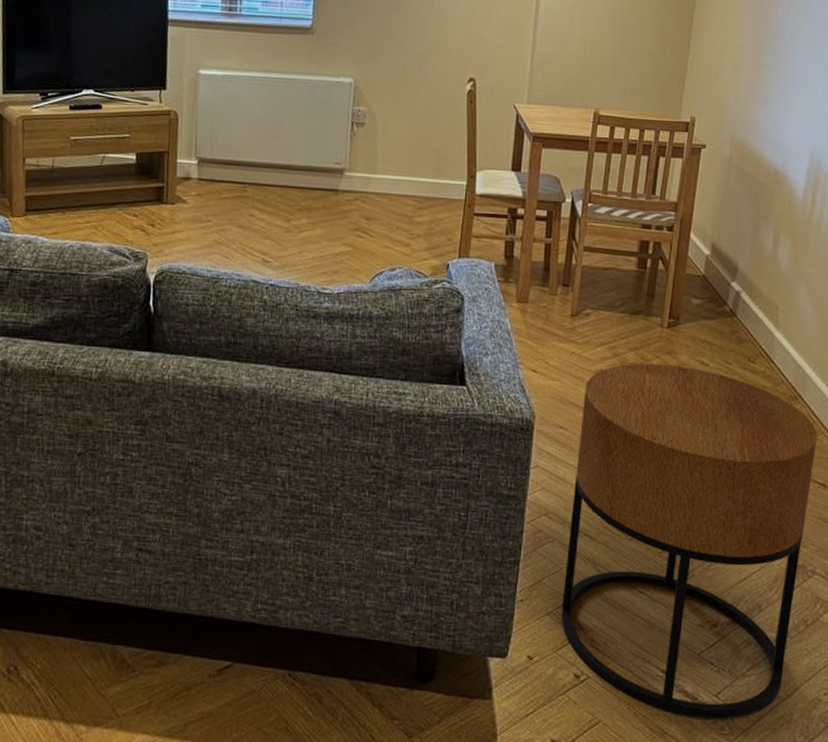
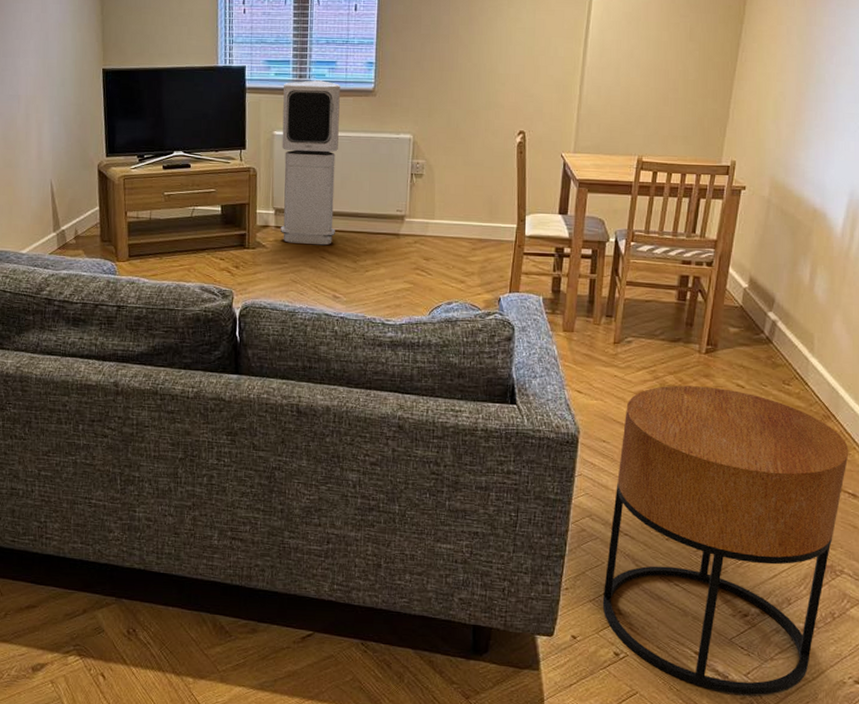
air purifier: none [204,14,275,202] -> present [281,80,340,246]

